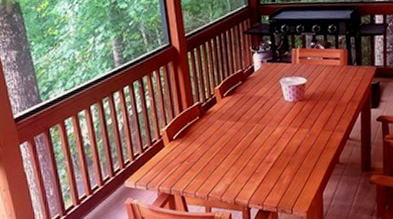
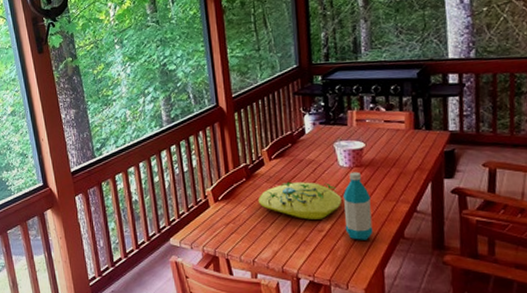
plant: none [211,117,288,153] -> present [257,181,343,220]
water bottle: none [287,105,314,168] -> present [342,171,373,240]

